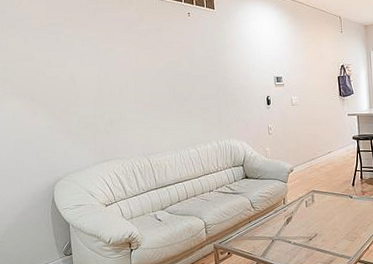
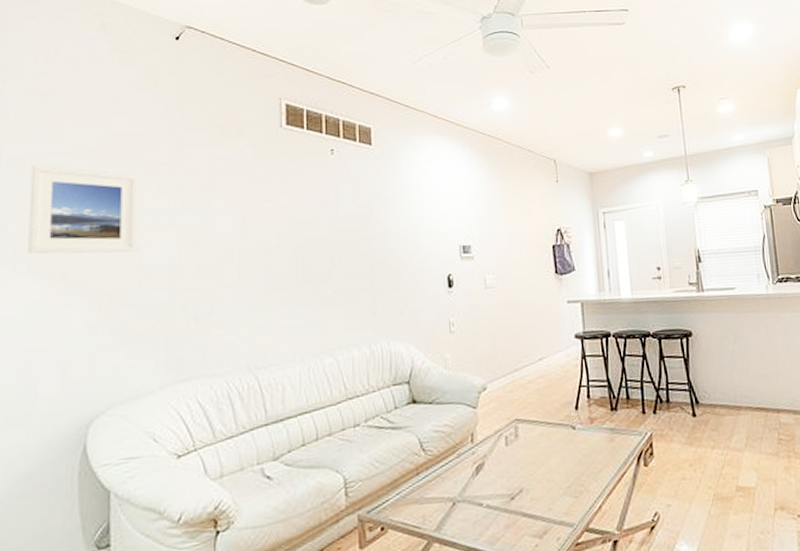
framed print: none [7,27,73,83] -> present [28,165,138,254]

